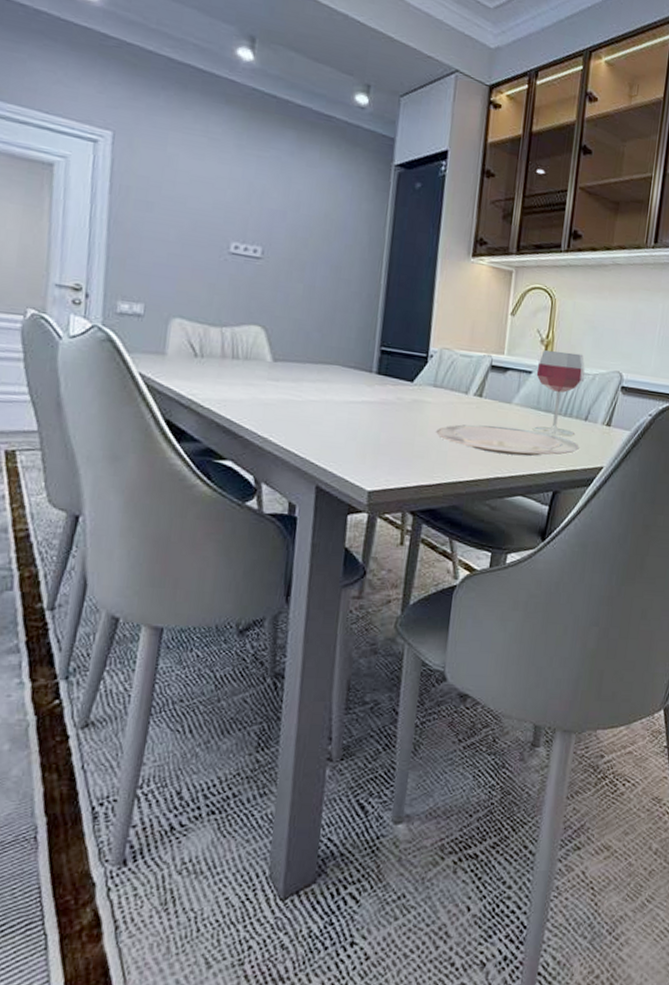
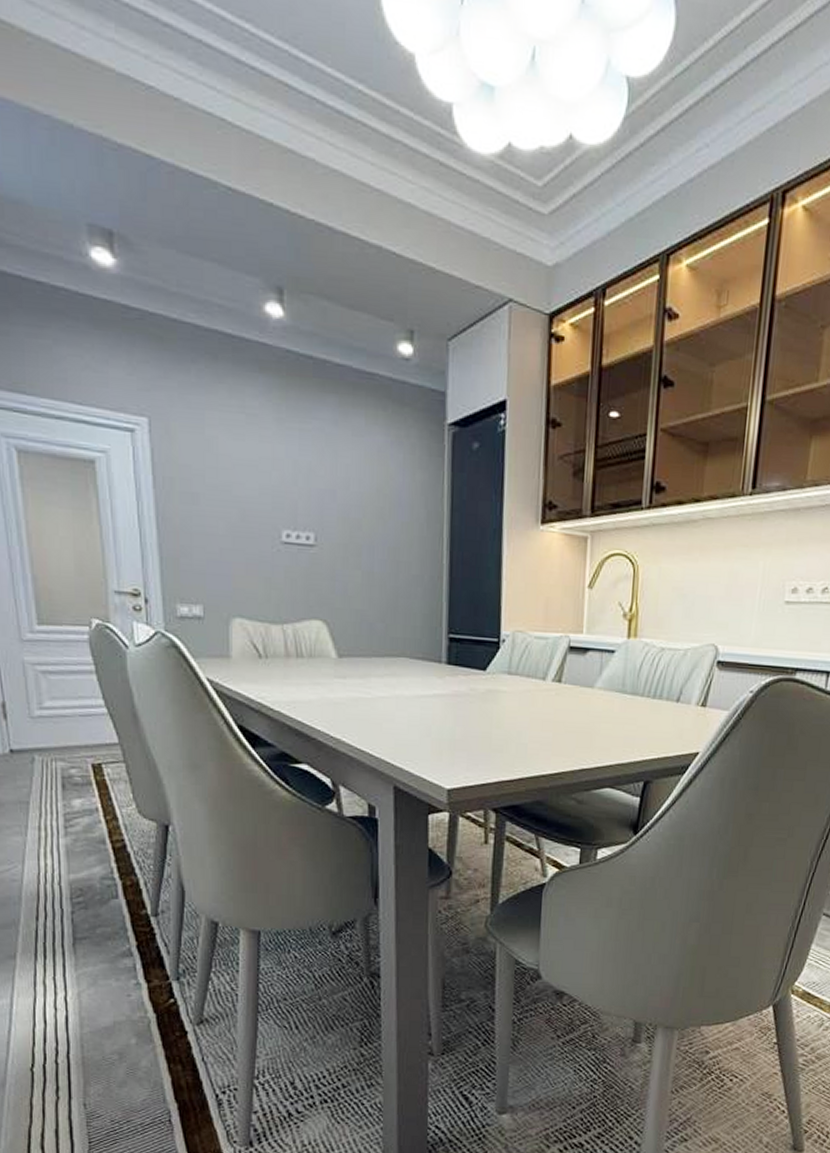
plate: present [436,424,579,456] -> none [514,713,672,745]
wineglass: present [532,350,585,437] -> none [618,625,675,722]

